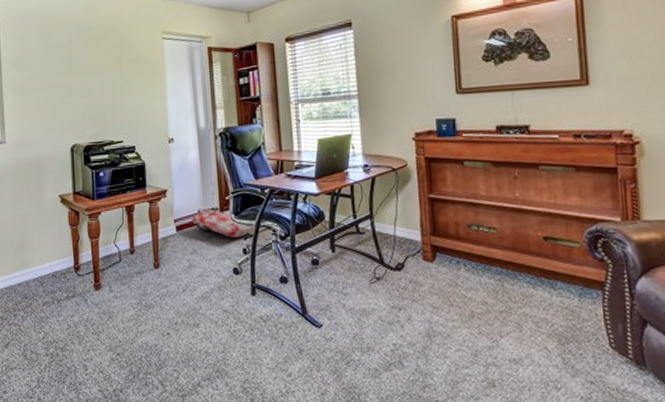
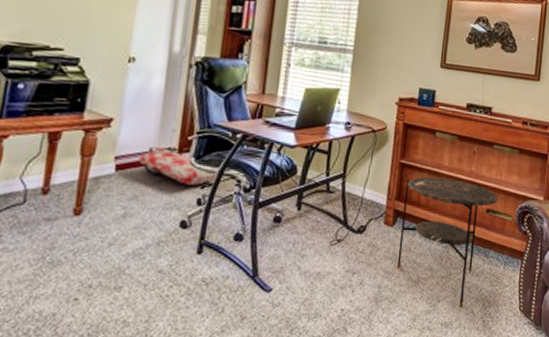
side table: none [440,207,558,344] -> present [397,176,499,308]

